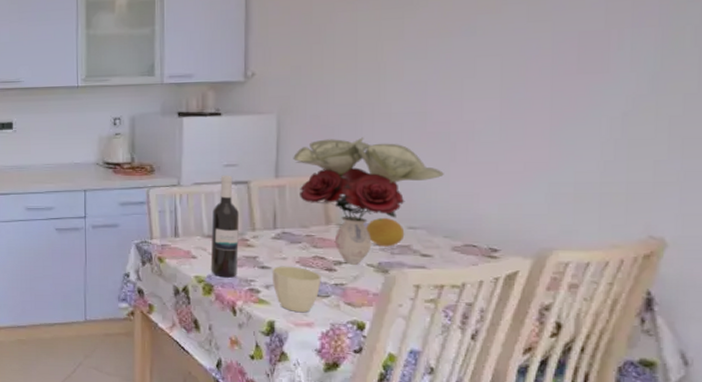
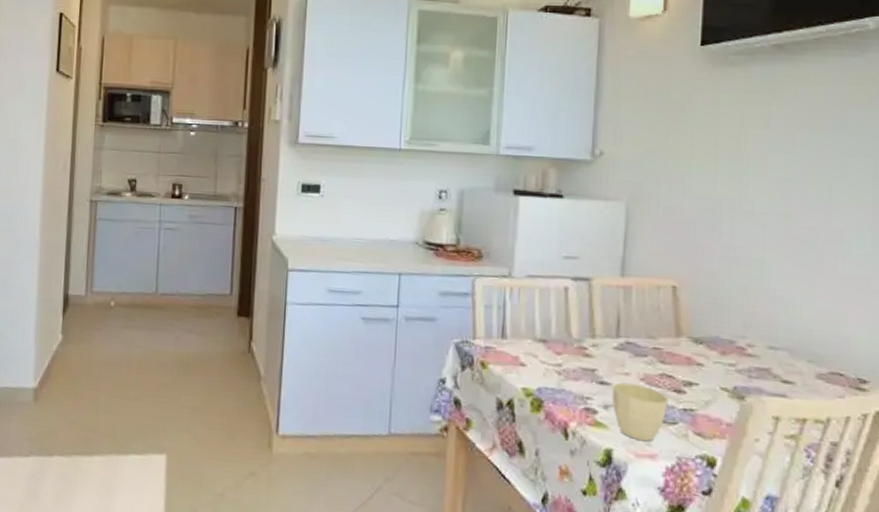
wine bottle: present [210,175,240,278] -> none [541,268,579,393]
flower bouquet: present [293,137,444,265] -> none [642,235,810,388]
fruit: present [366,217,405,247] -> none [721,333,765,369]

